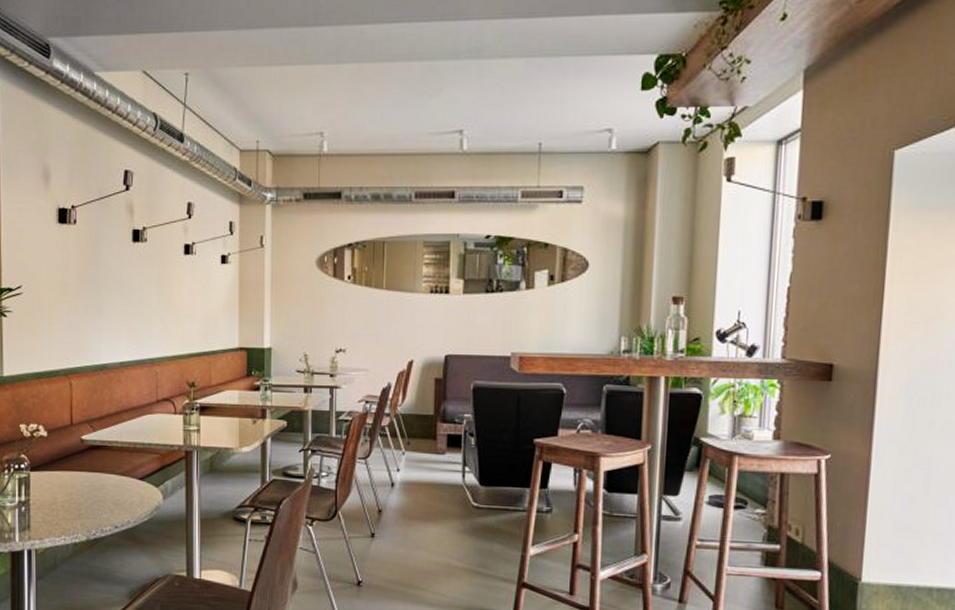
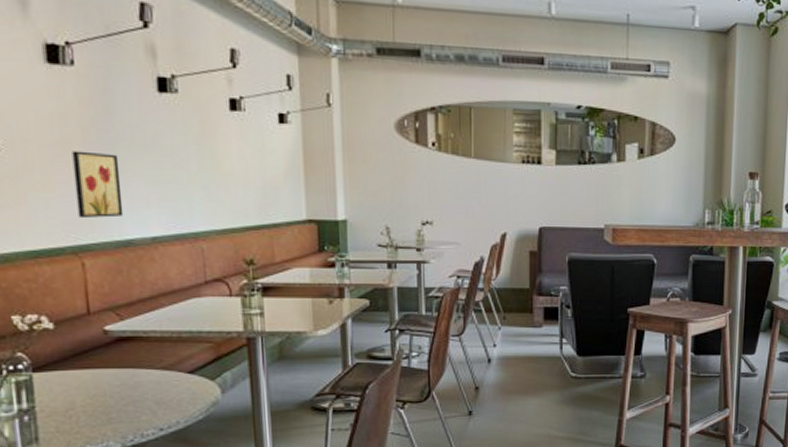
wall art: none [70,292,102,347] -> present [72,150,124,219]

